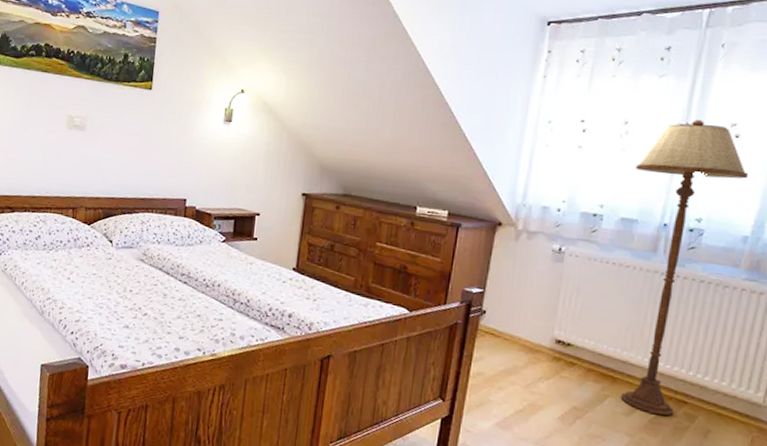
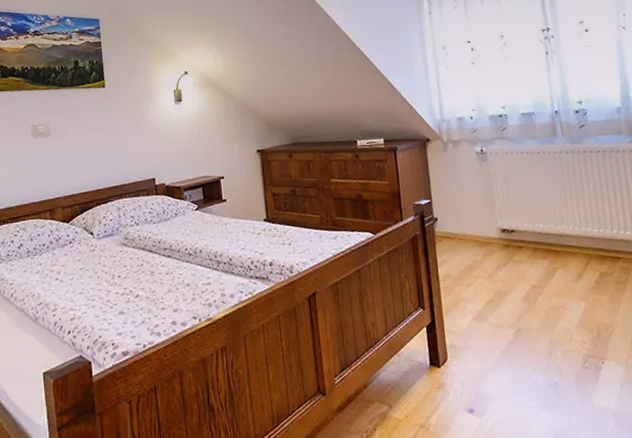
floor lamp: present [620,120,749,417] -> none [519,23,612,275]

